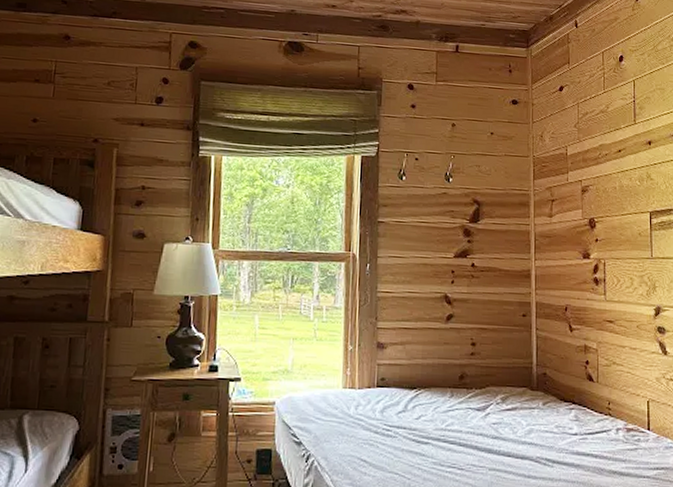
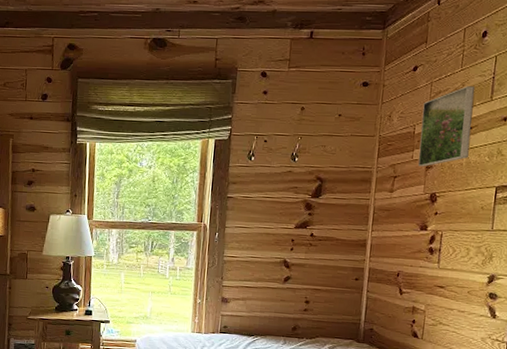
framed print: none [572,108,620,190] -> present [417,86,476,167]

